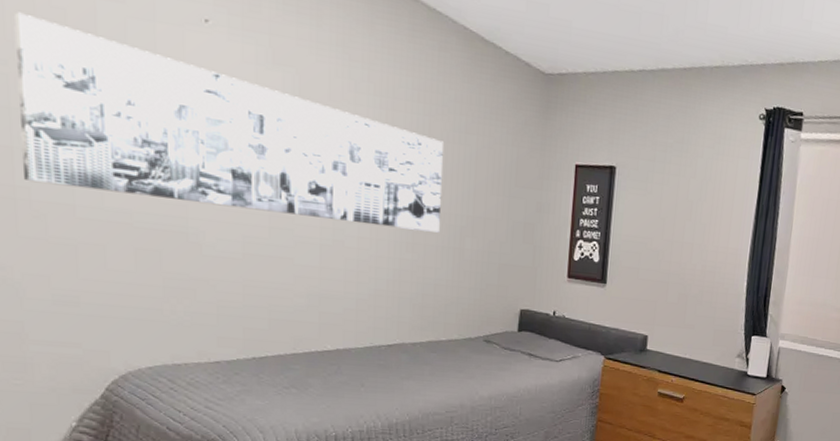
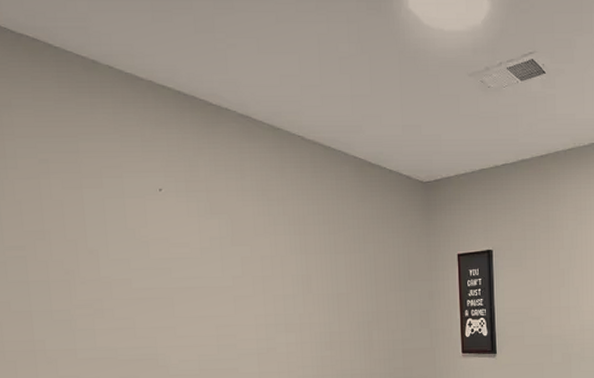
wall art: present [13,12,443,233] -> none [28,209,351,336]

